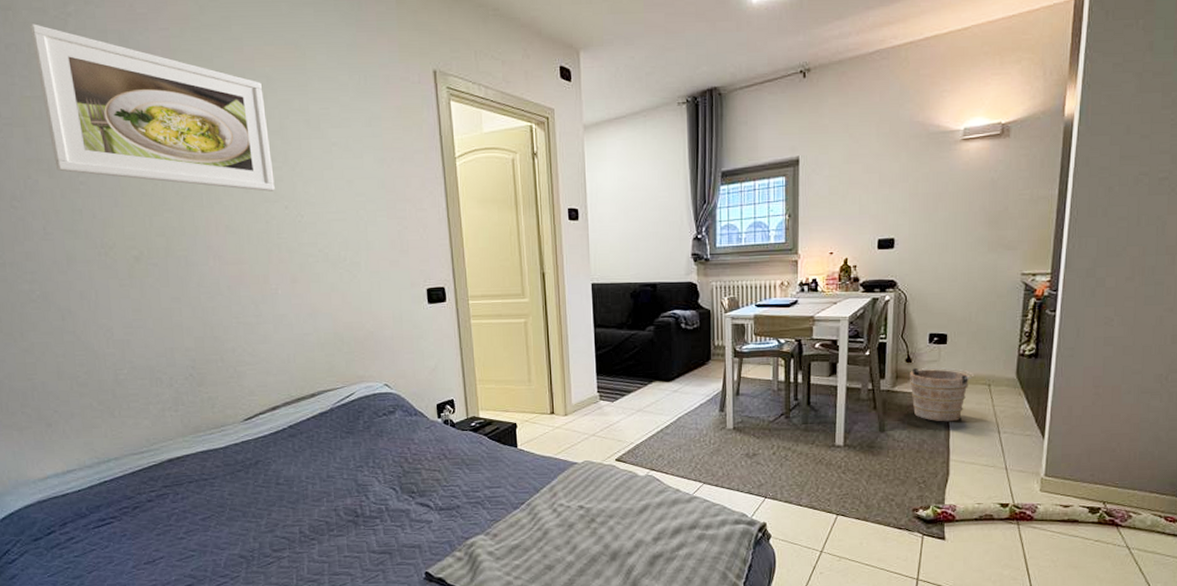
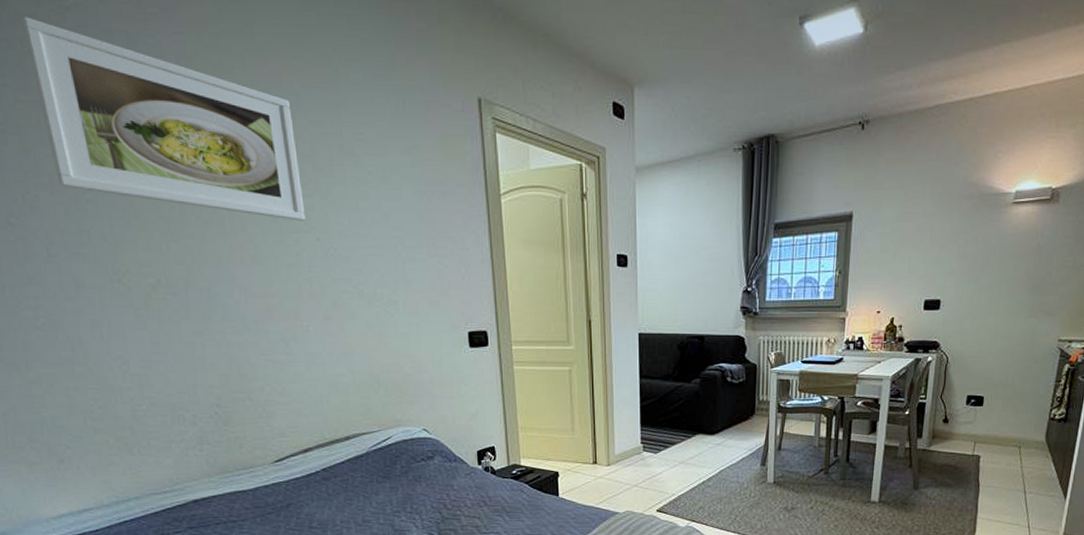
bucket: present [910,367,973,422] -> none [945,428,1006,481]

